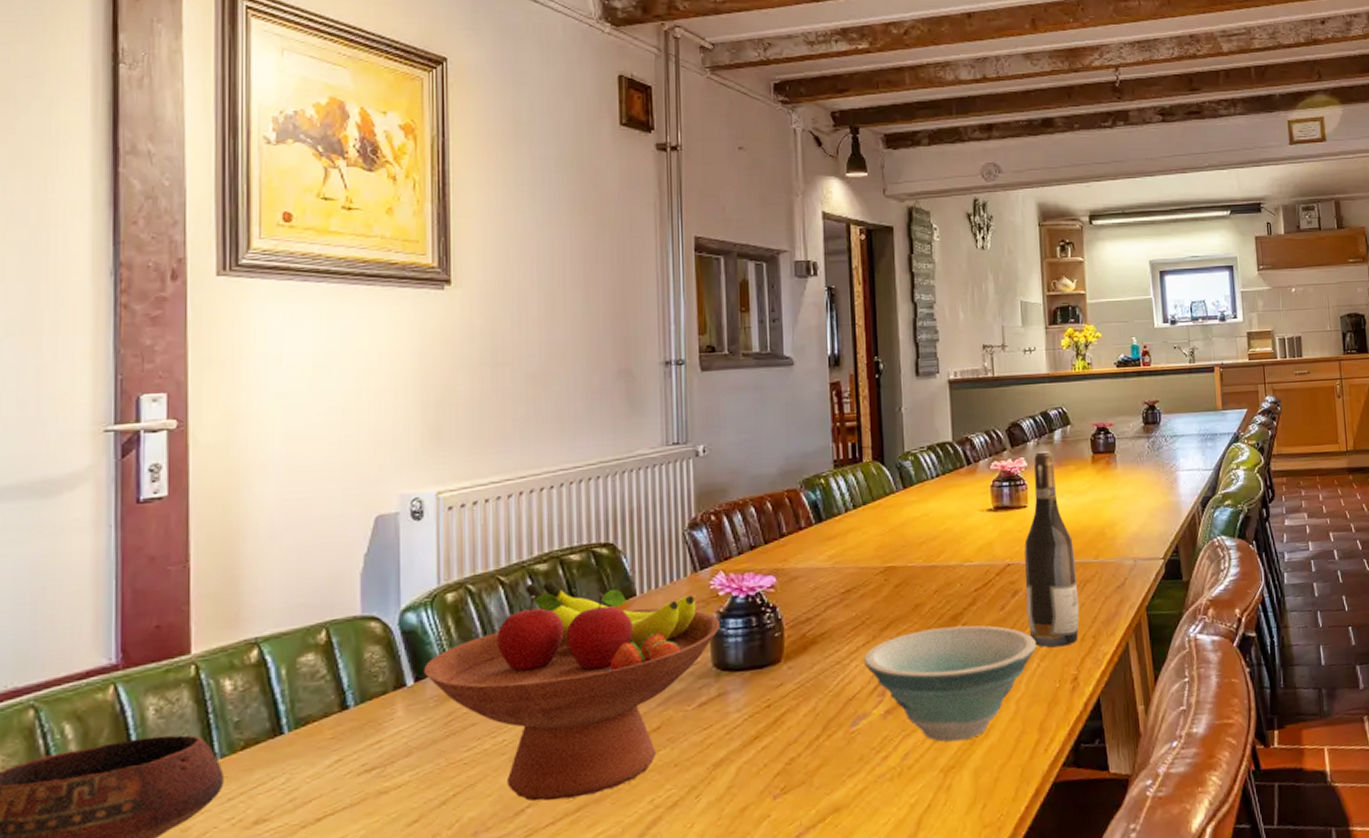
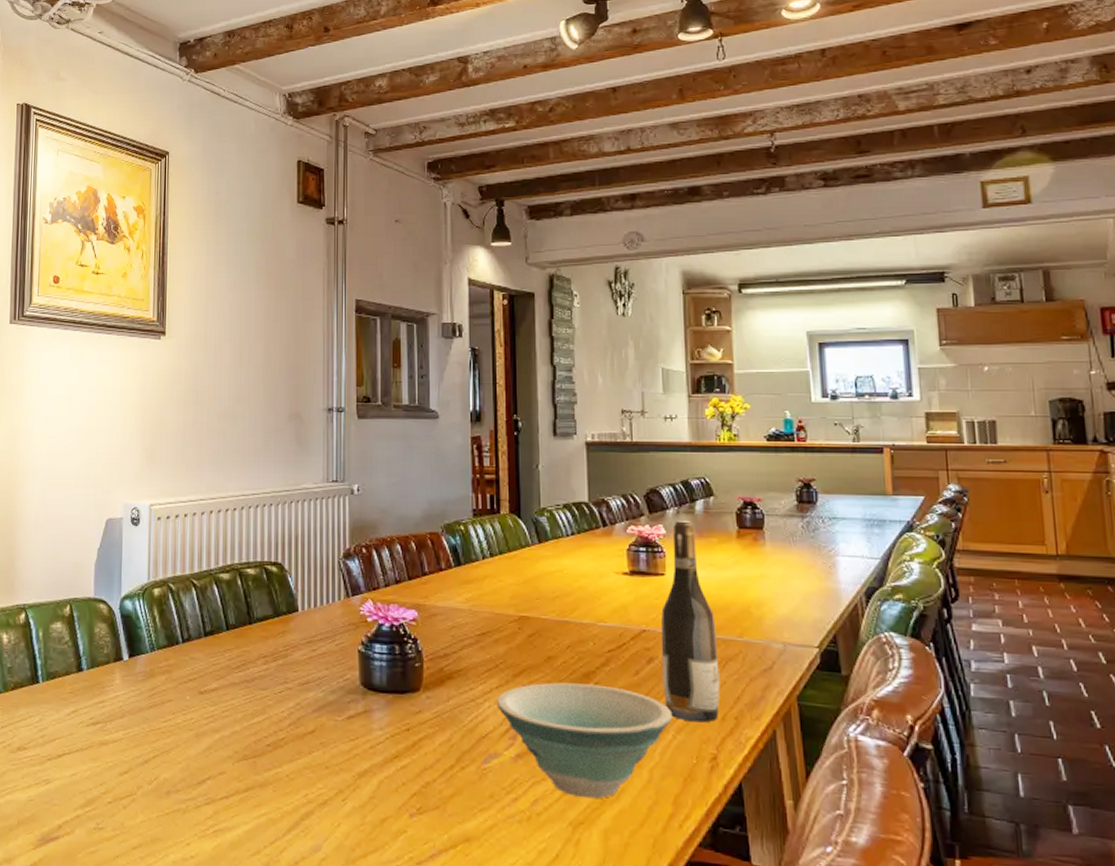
fruit bowl: present [424,579,720,802] -> none [136,588,367,780]

